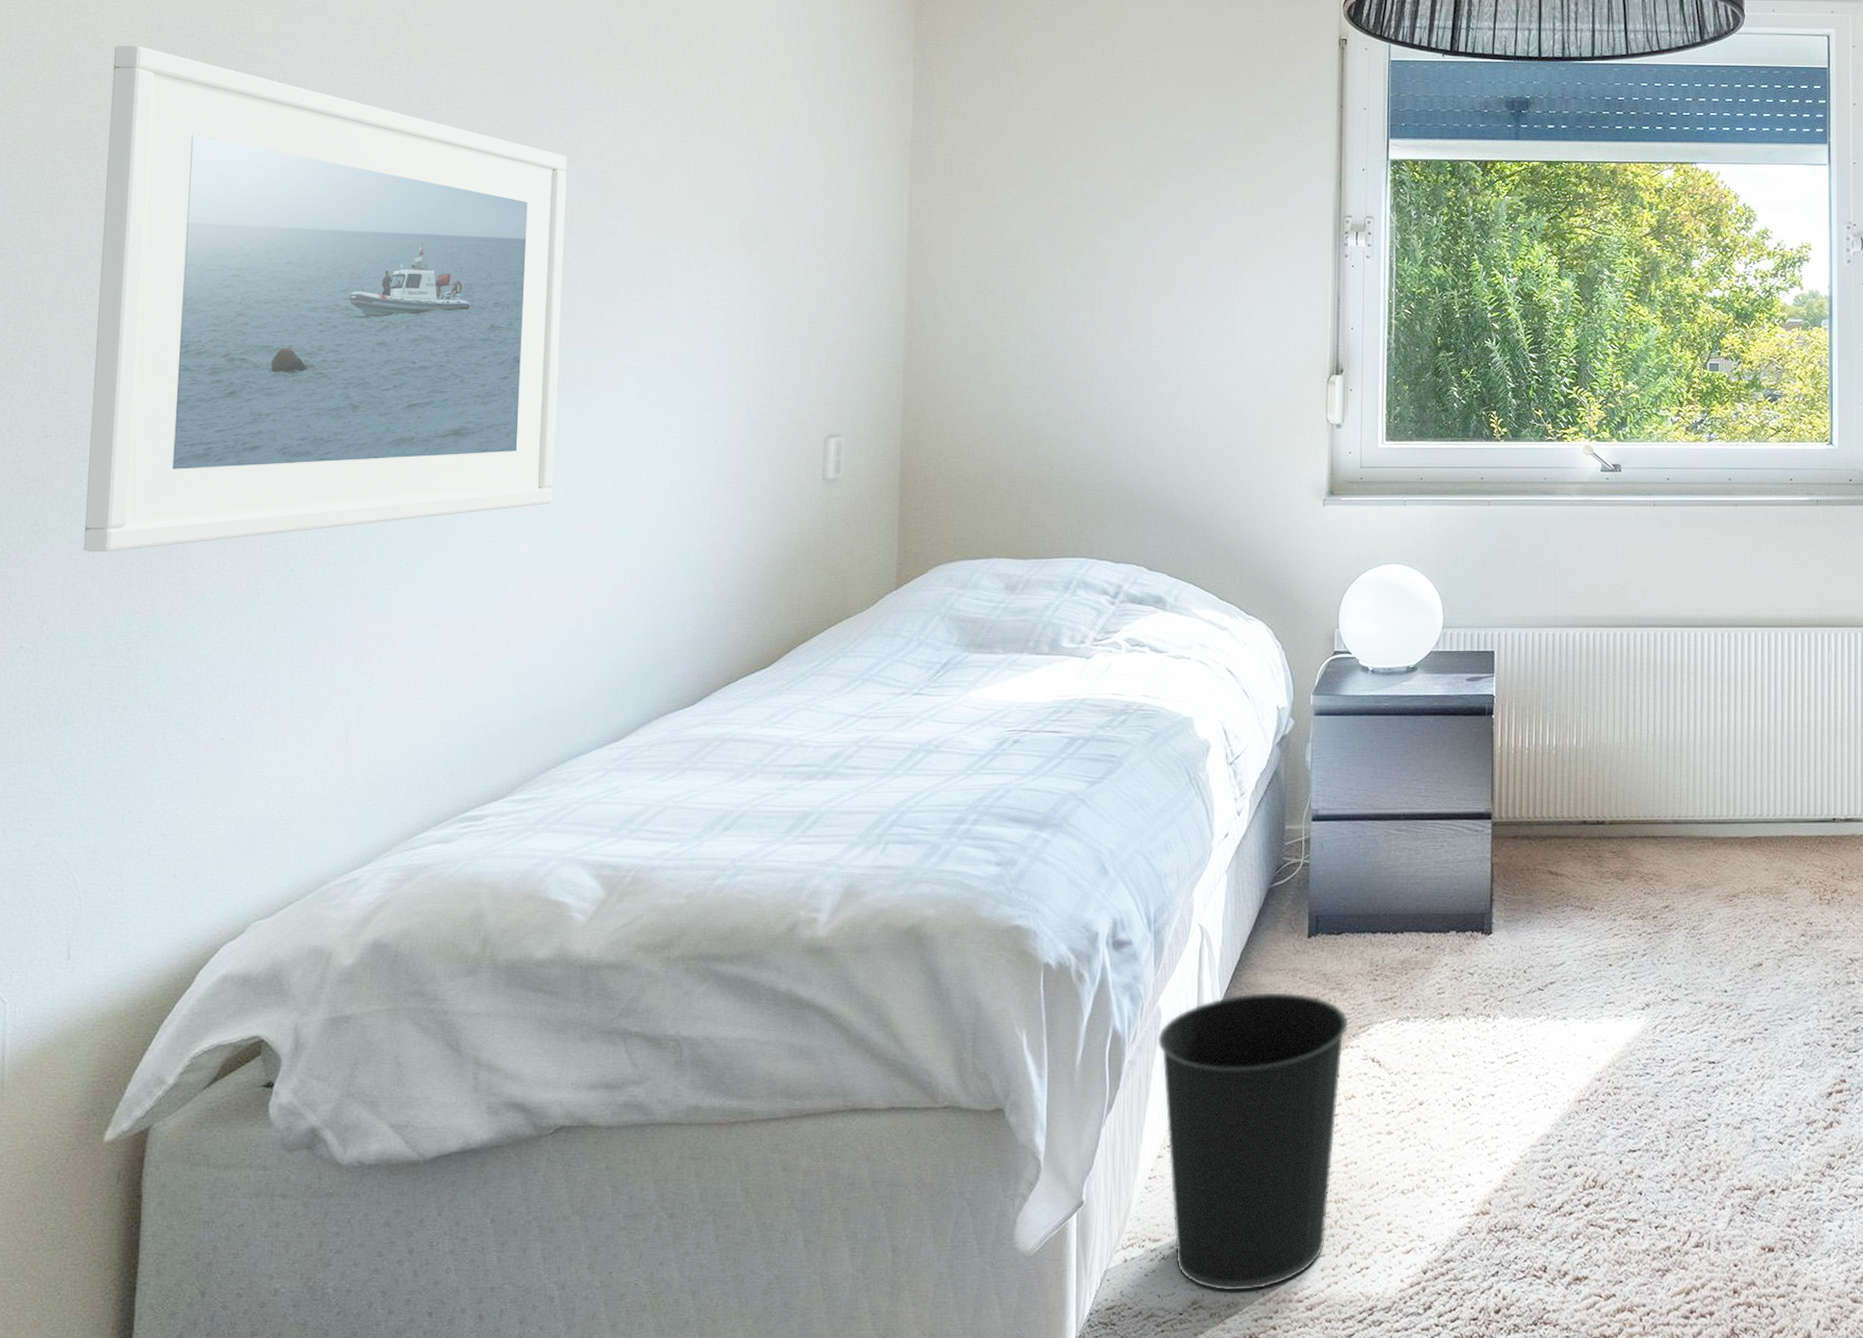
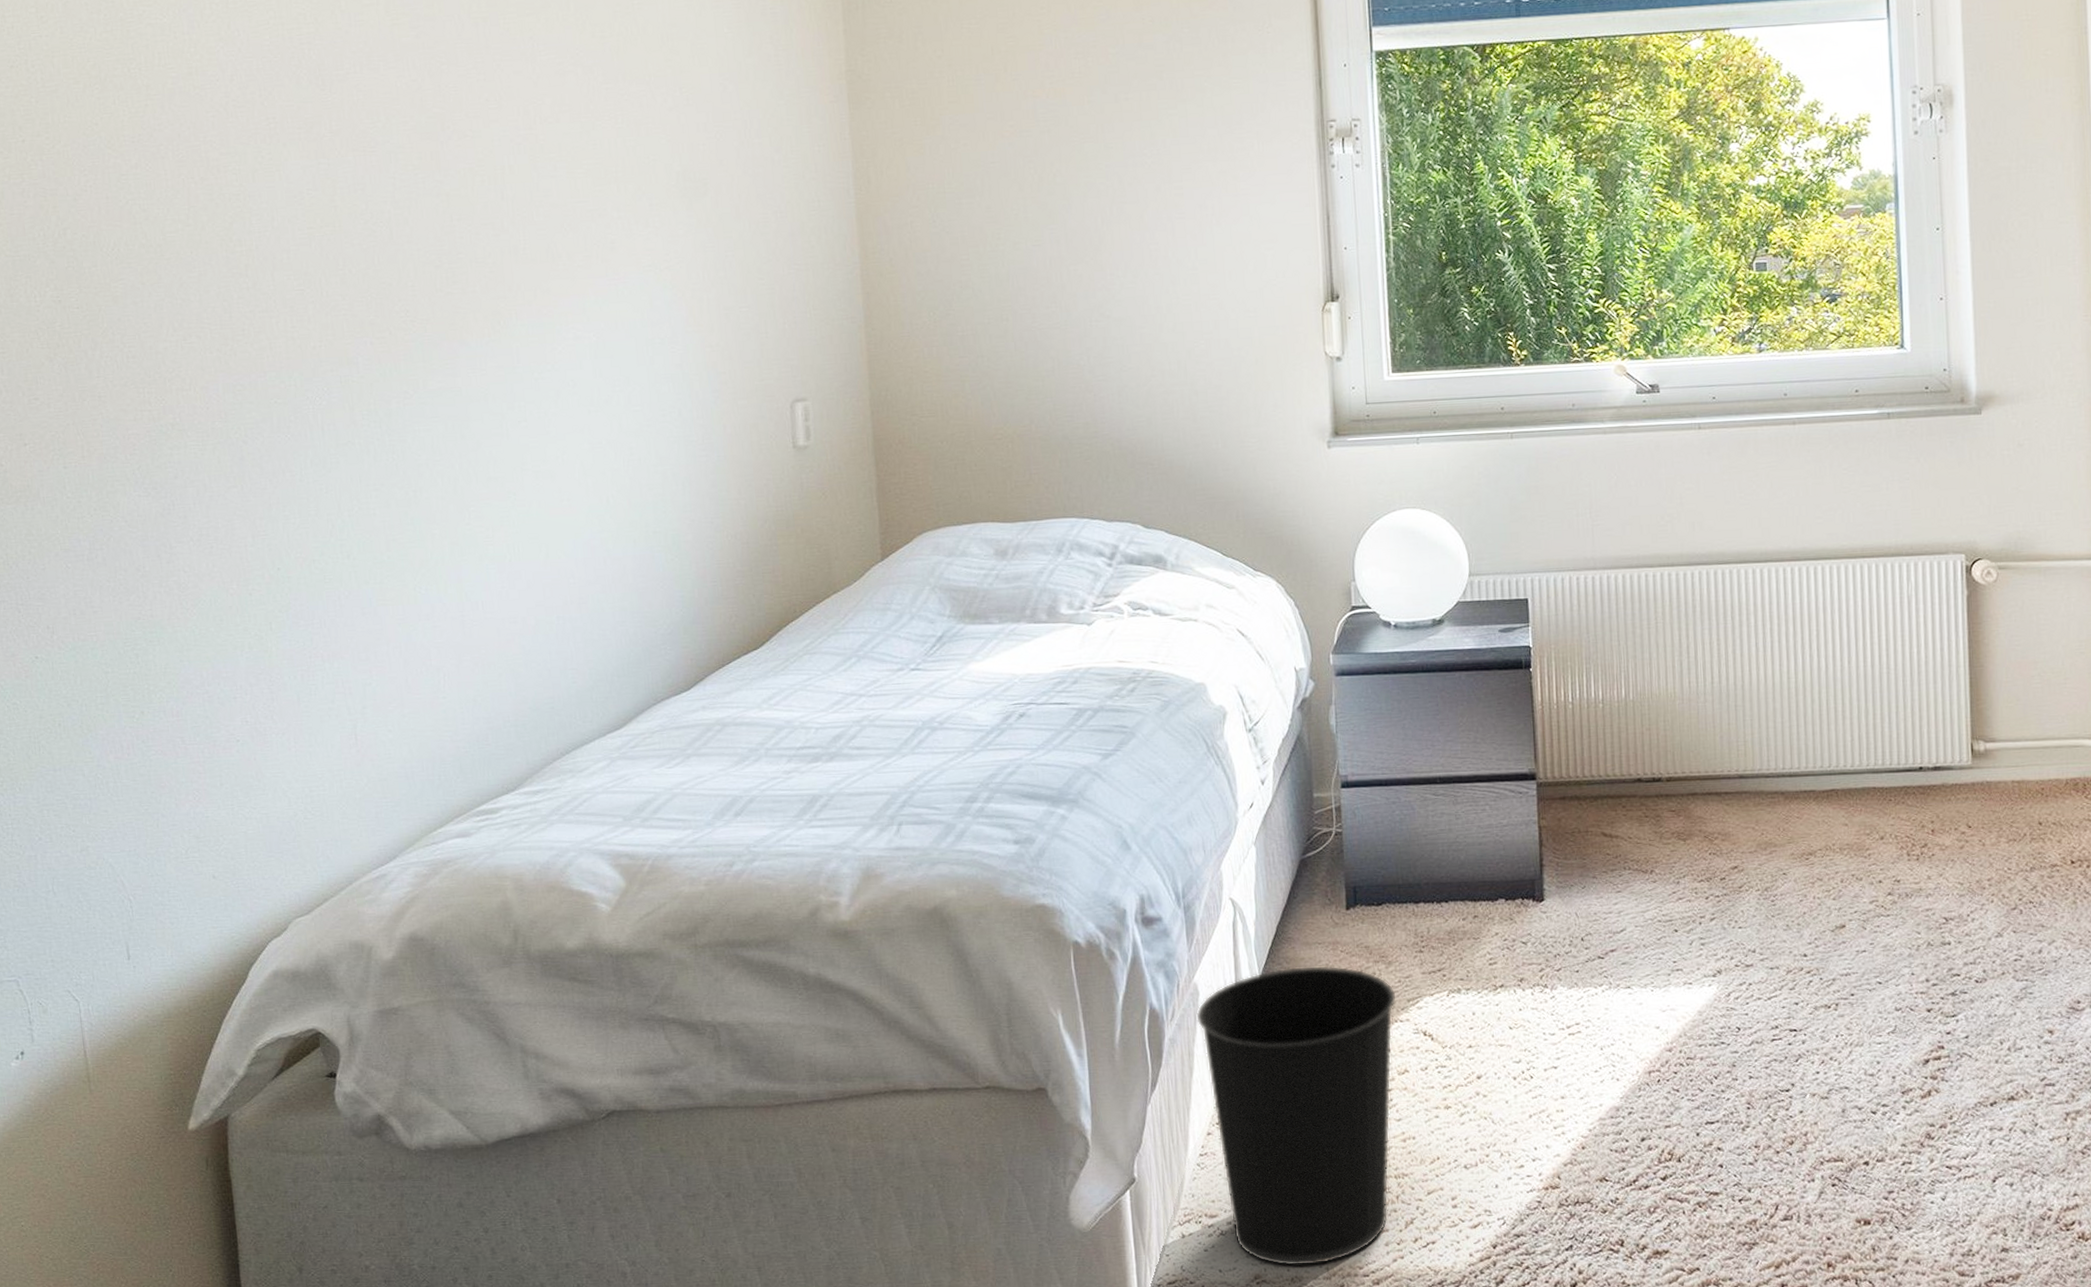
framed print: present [83,45,567,553] -> none [25,27,523,560]

